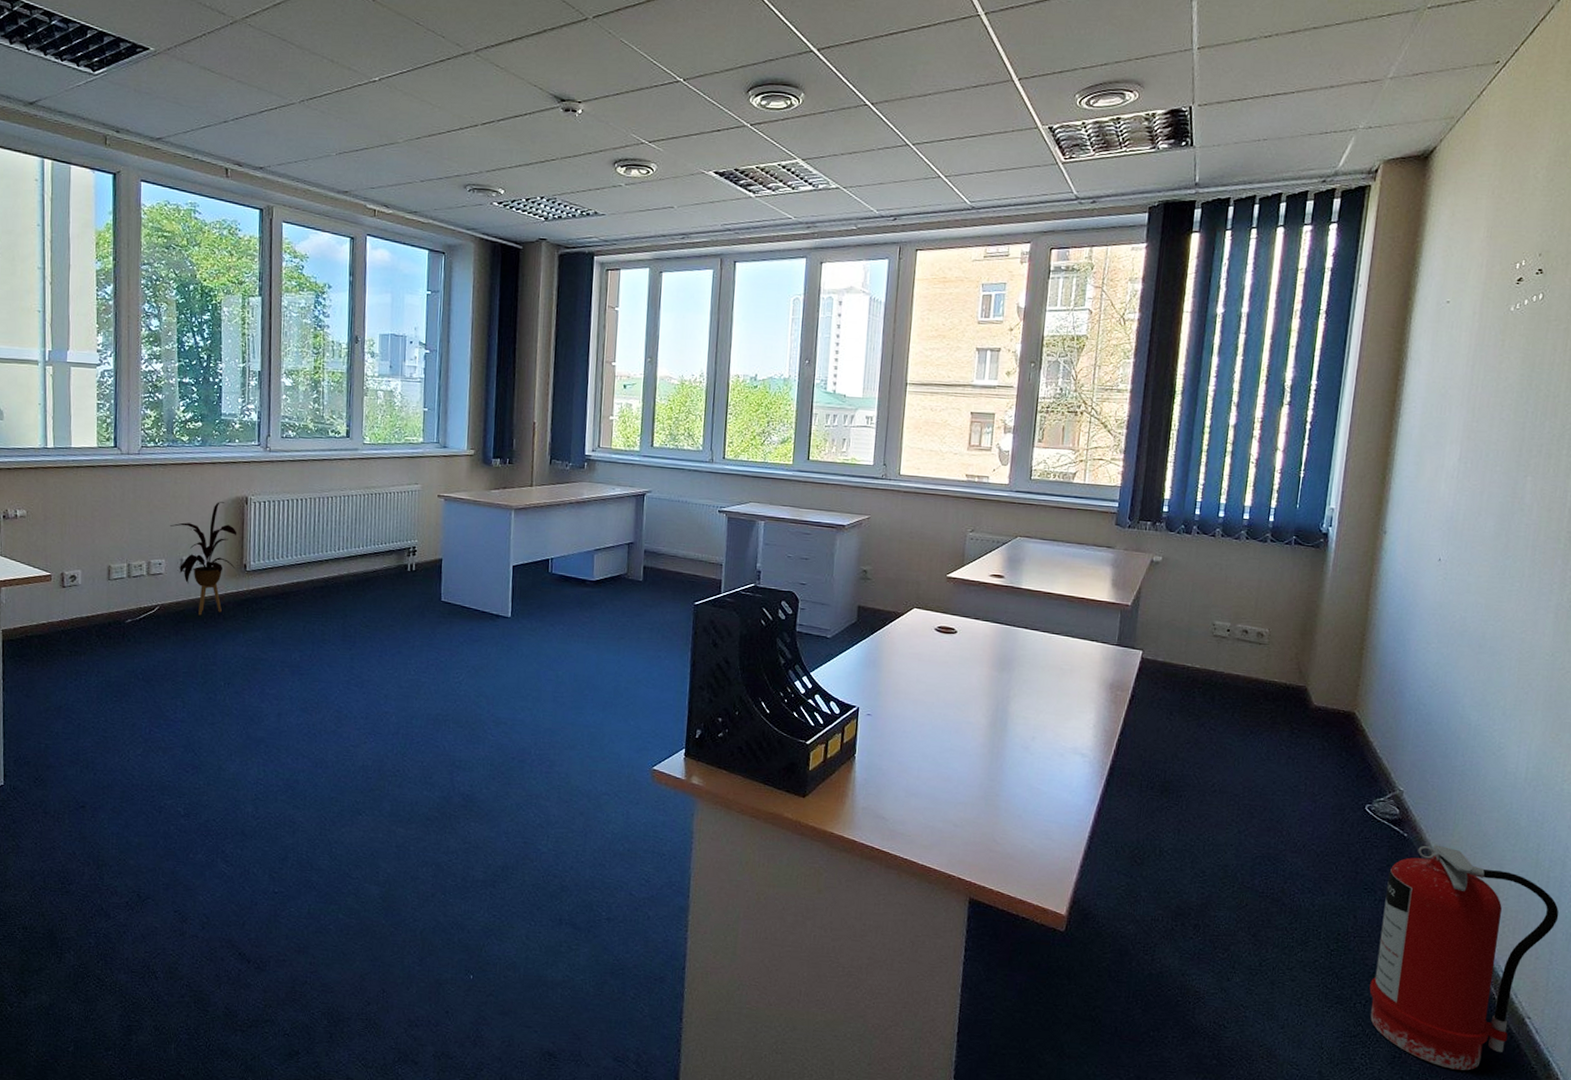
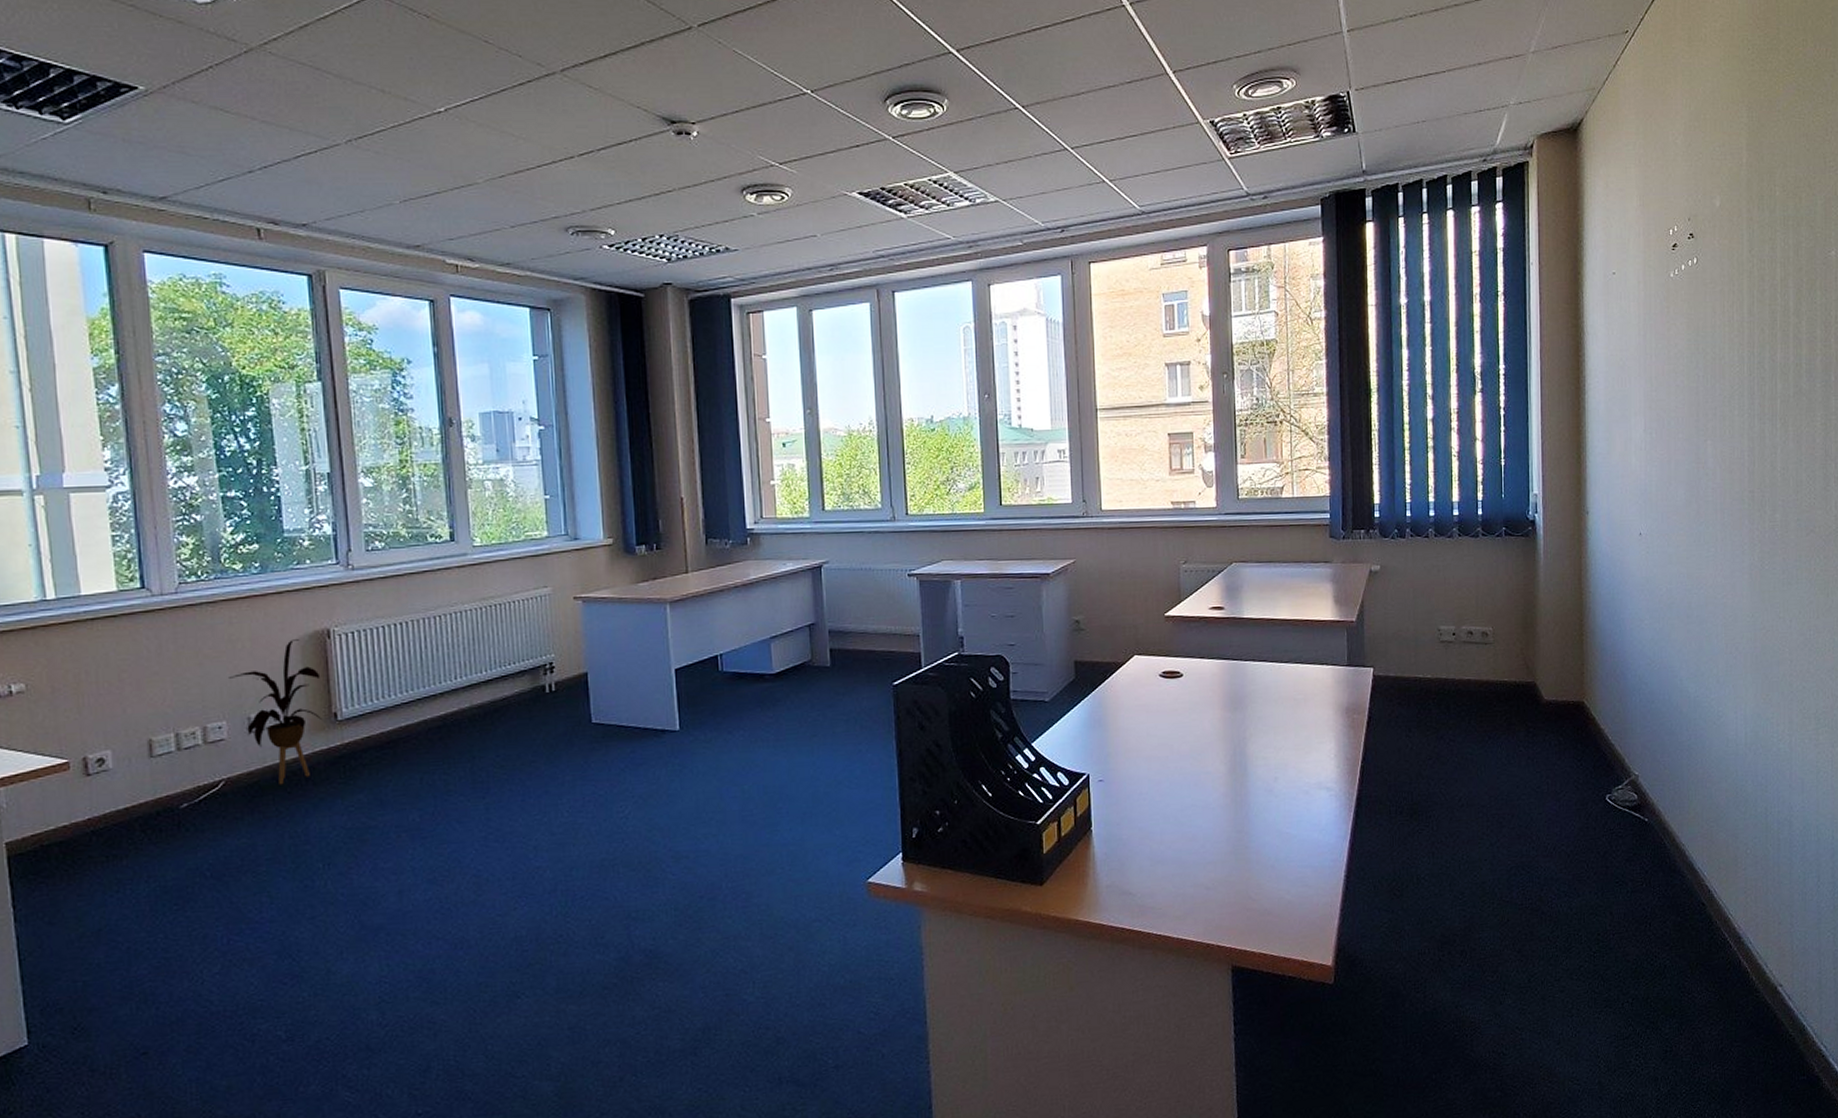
fire extinguisher: present [1369,844,1559,1071] -> none [1634,825,1793,1053]

